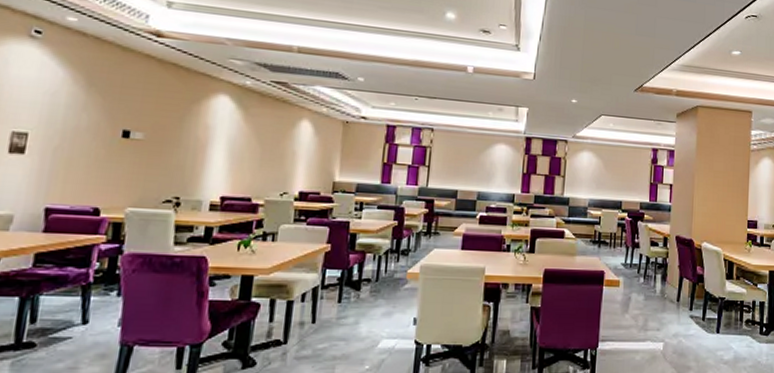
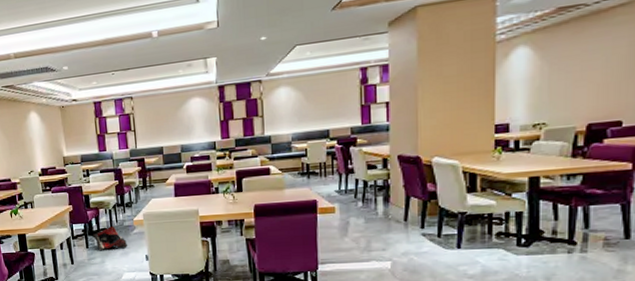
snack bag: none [351,276,395,308] -> present [93,225,128,251]

